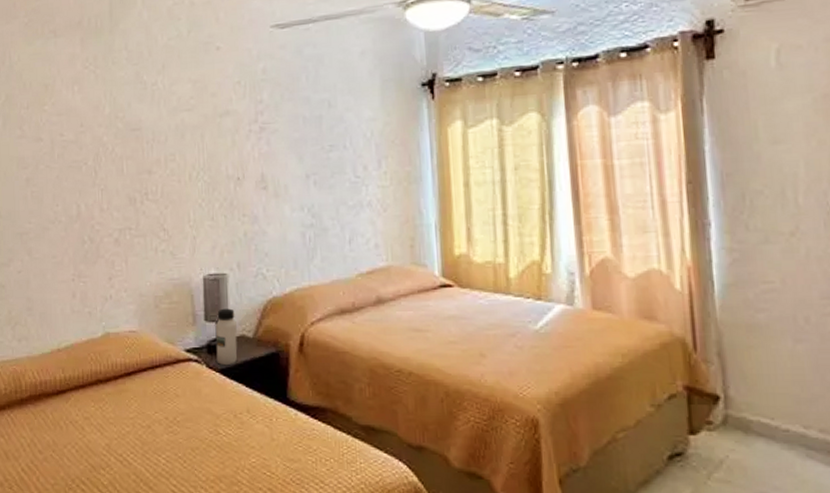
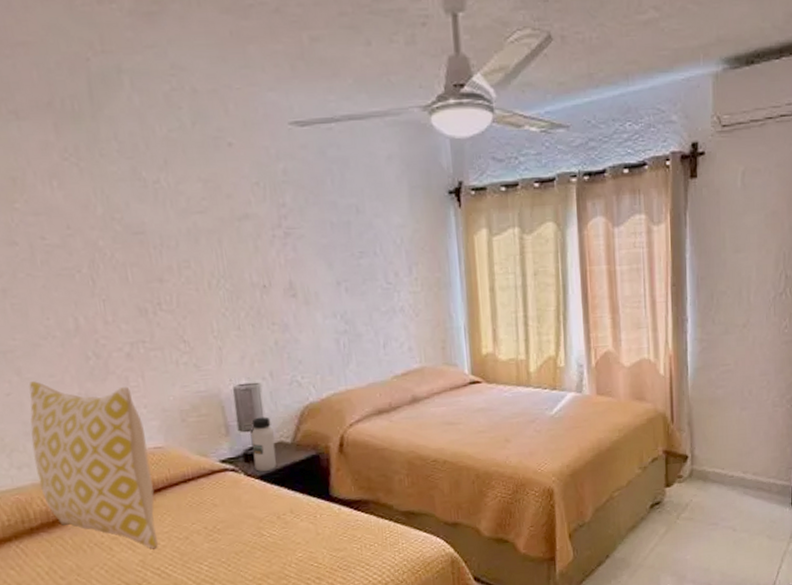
pillow: none [31,261,125,433] -> present [29,381,158,548]

